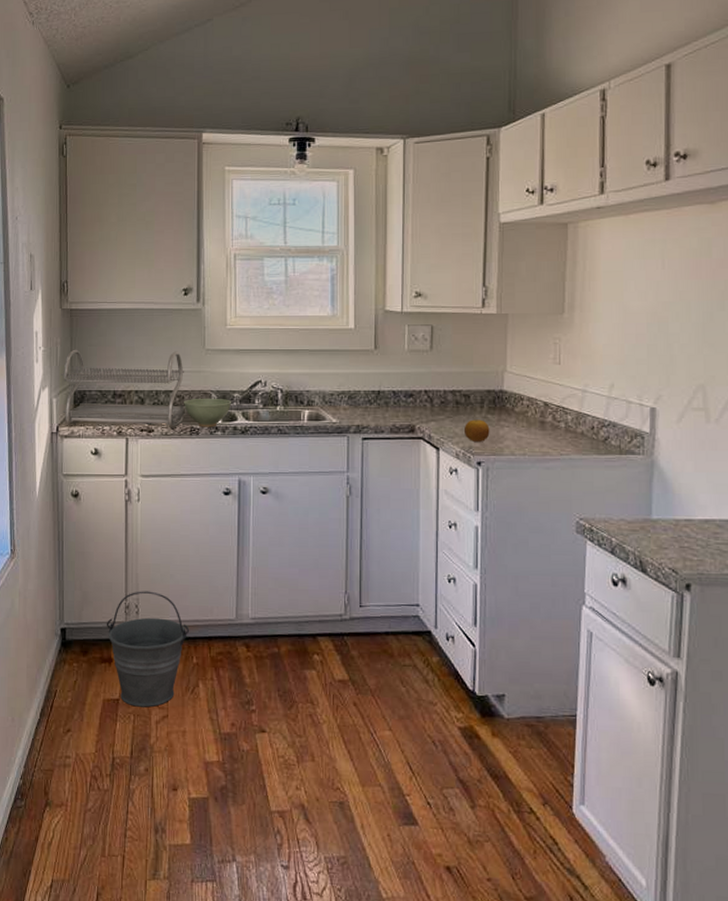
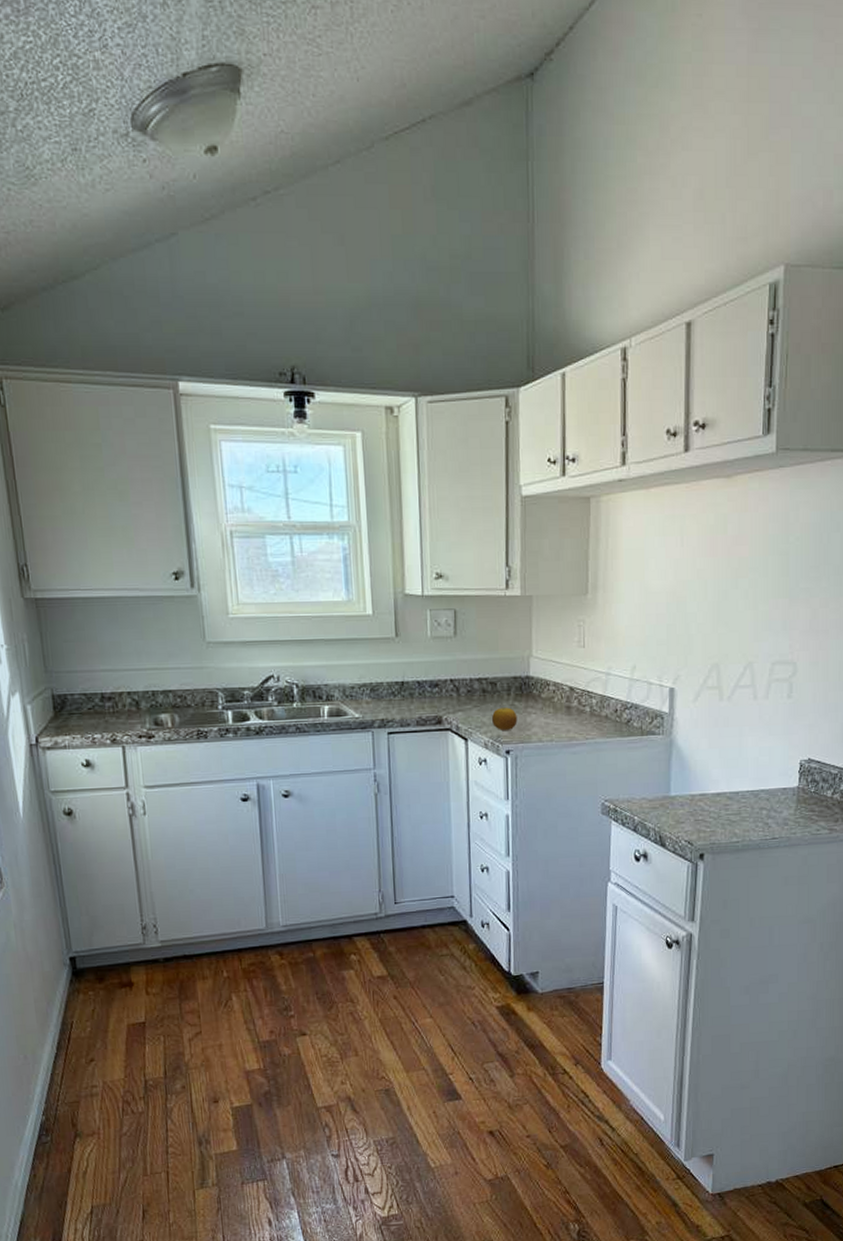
dish rack: present [61,349,186,428] -> none [33,645,190,736]
bucket: present [106,591,190,708] -> none [121,909,217,1028]
bowl: present [184,398,232,428] -> none [186,696,243,730]

